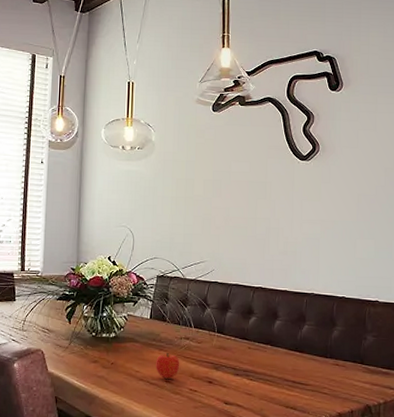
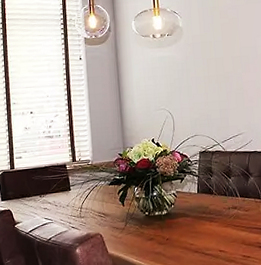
fruit: present [156,353,180,379] -> none [208,224,231,248]

